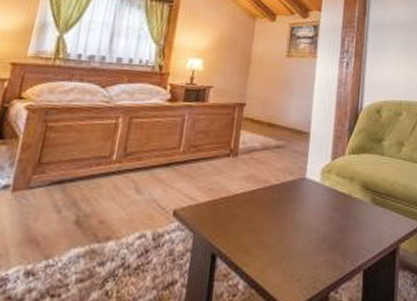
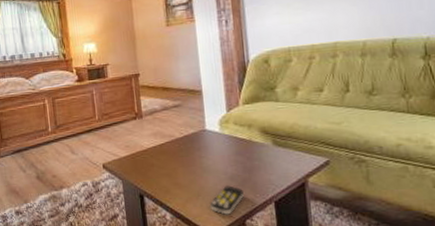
remote control: none [293,248,333,285] -> present [210,185,244,215]

